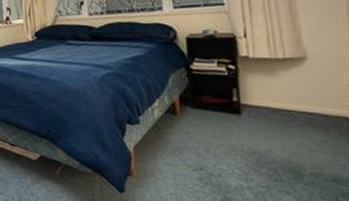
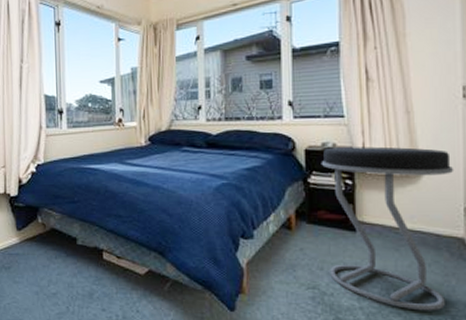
stool: none [202,31,340,190] -> present [321,146,454,311]

